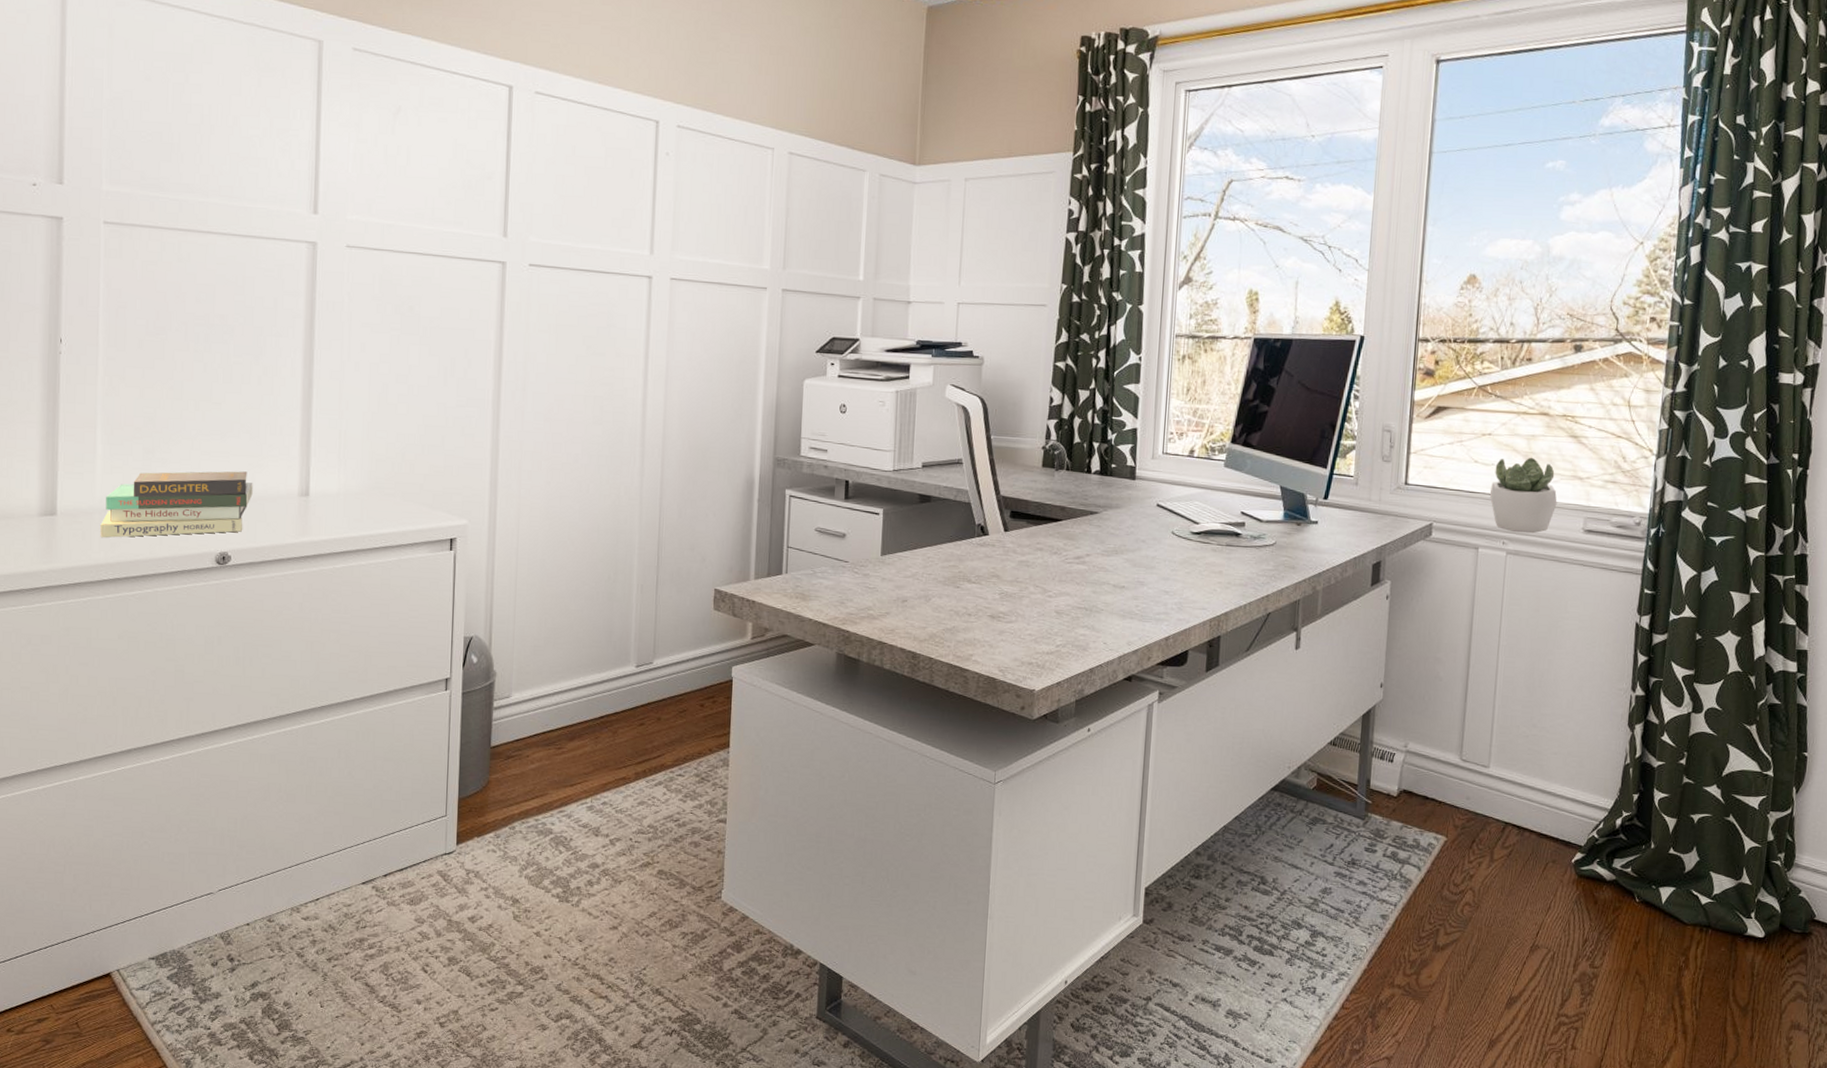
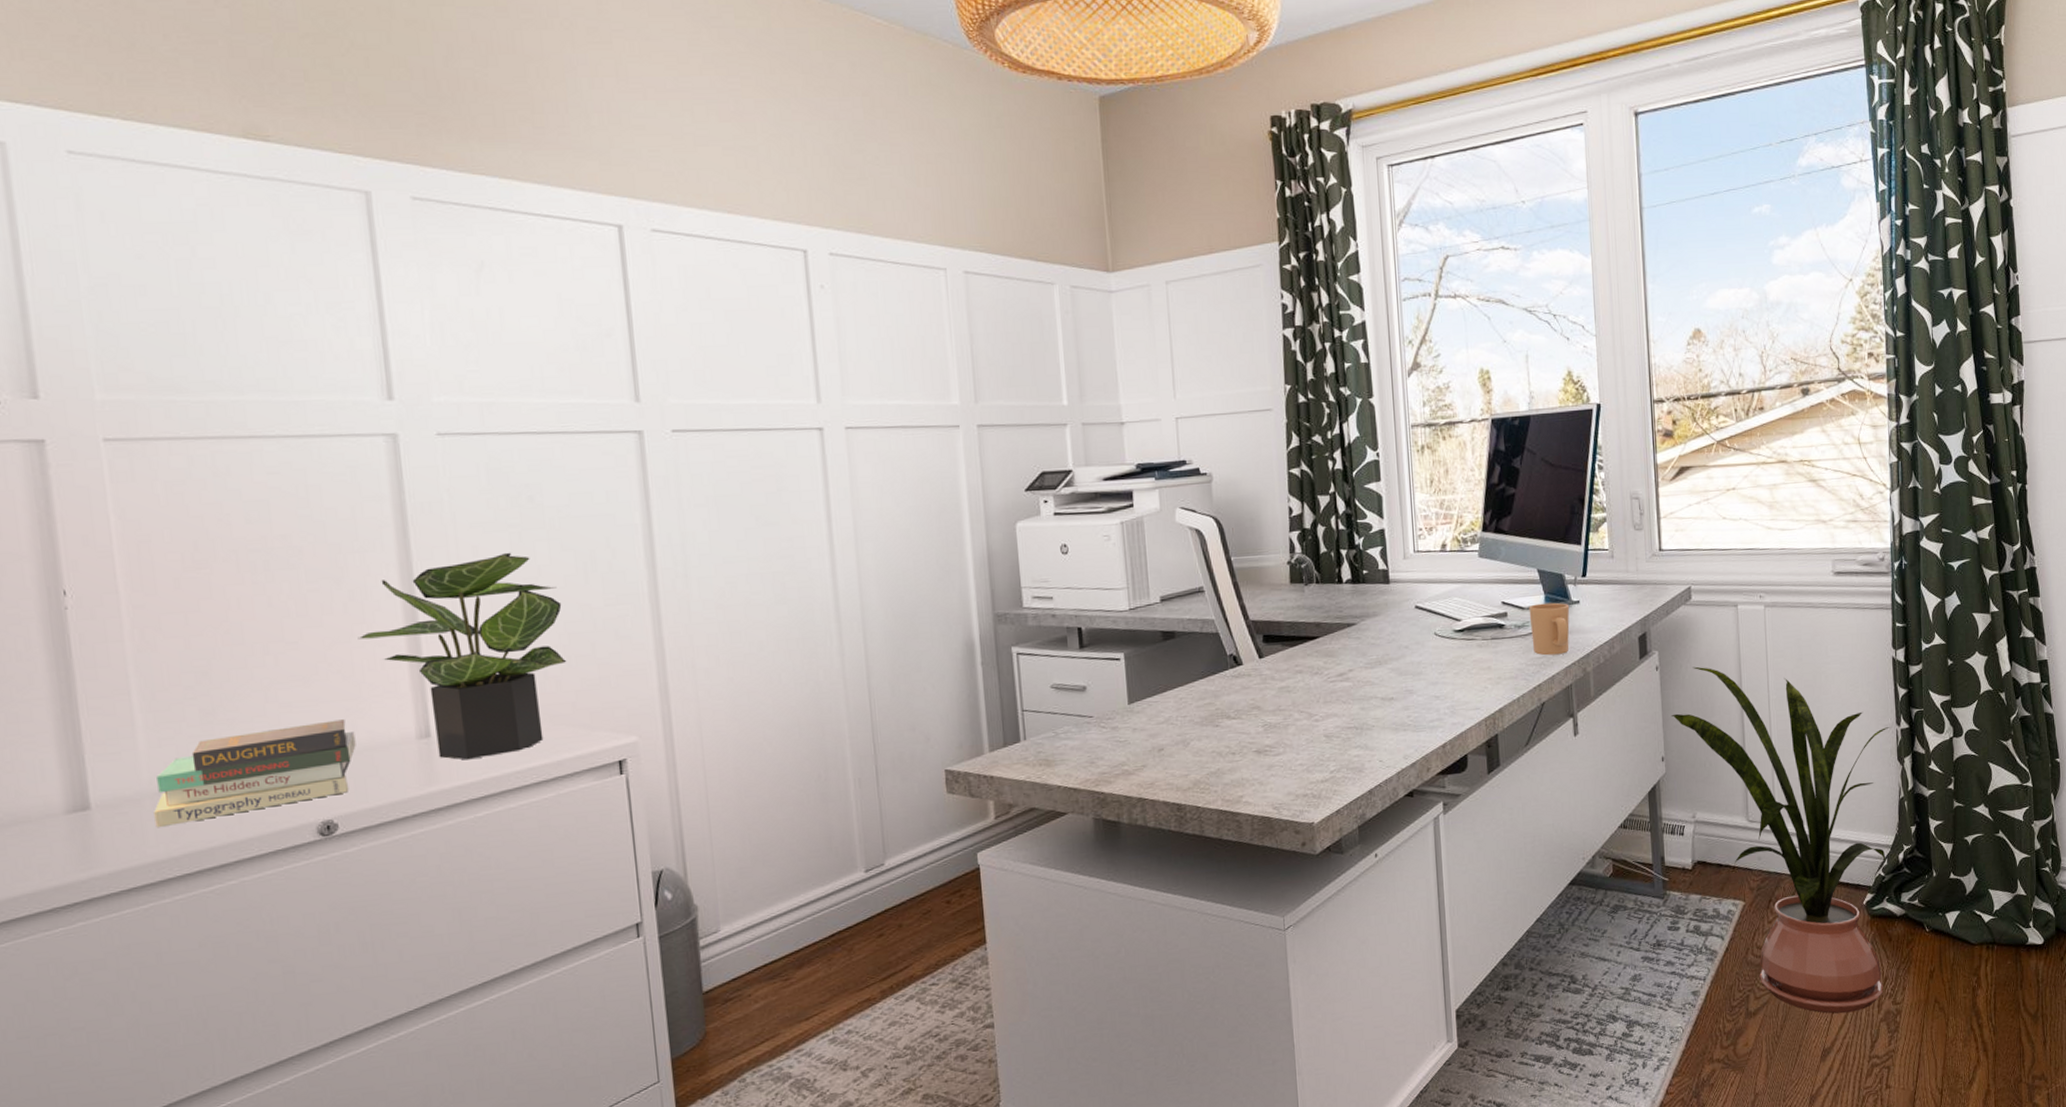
potted plant: none [265,351,423,520] -> present [357,552,567,760]
mug: none [1266,518,1307,570] -> present [1529,602,1570,656]
house plant: none [1395,601,1625,967] -> present [1671,666,1890,1014]
succulent plant: present [1489,457,1558,534] -> none [1741,506,1806,585]

